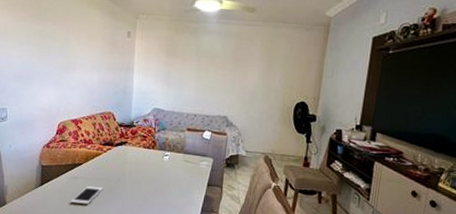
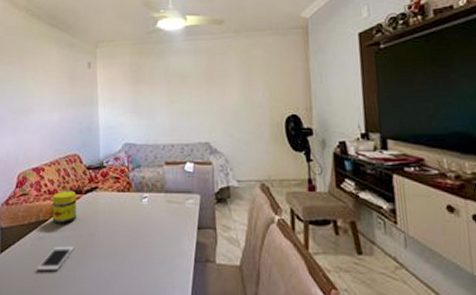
jar: none [86,141,108,169] -> present [52,190,77,224]

